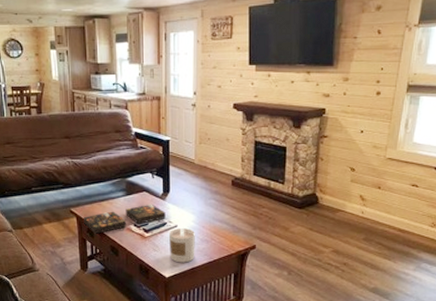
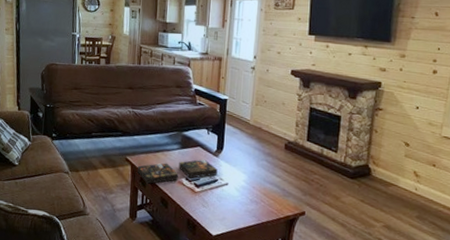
candle: present [169,228,195,263] -> none [218,186,245,223]

